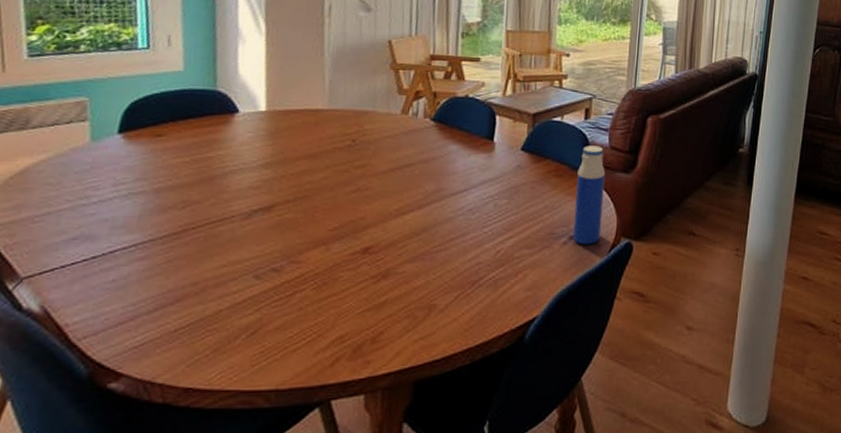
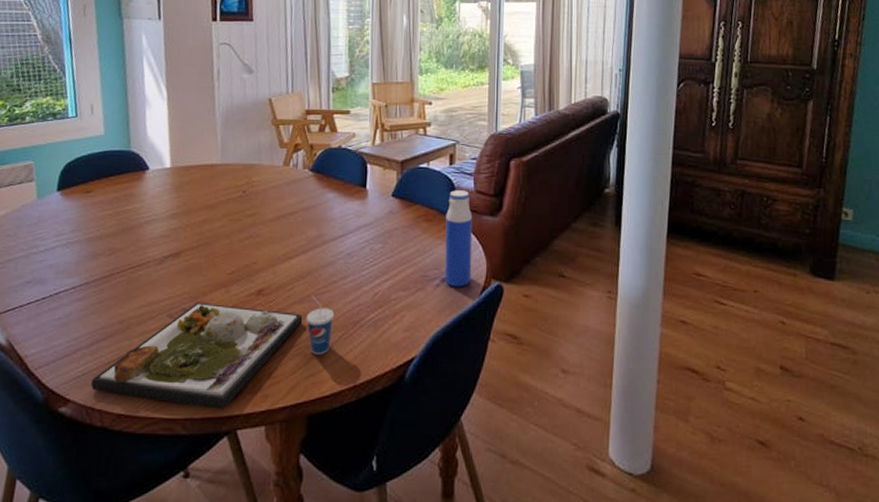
dinner plate: none [150,261,415,378] -> present [90,302,303,409]
cup: none [417,253,452,317] -> present [305,295,335,355]

